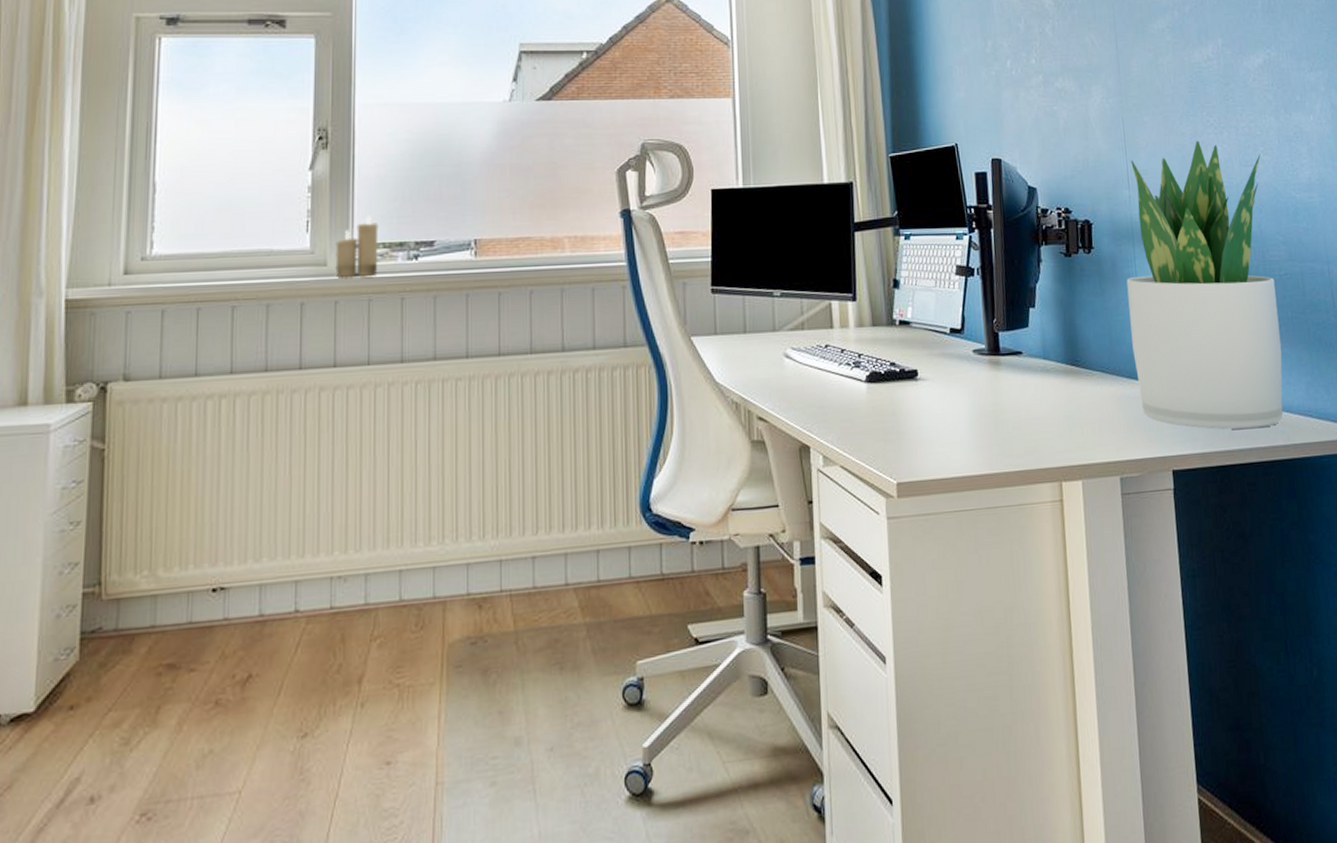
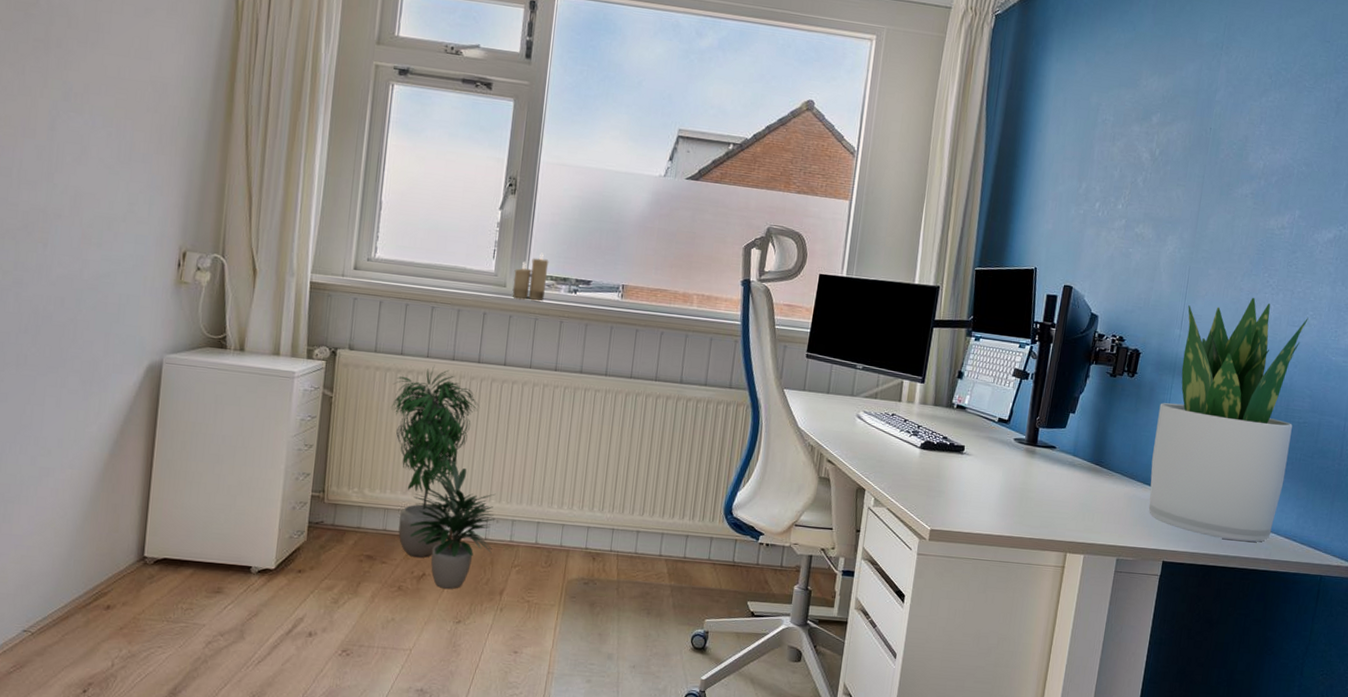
potted plant: none [186,385,342,691] -> present [390,367,496,589]

